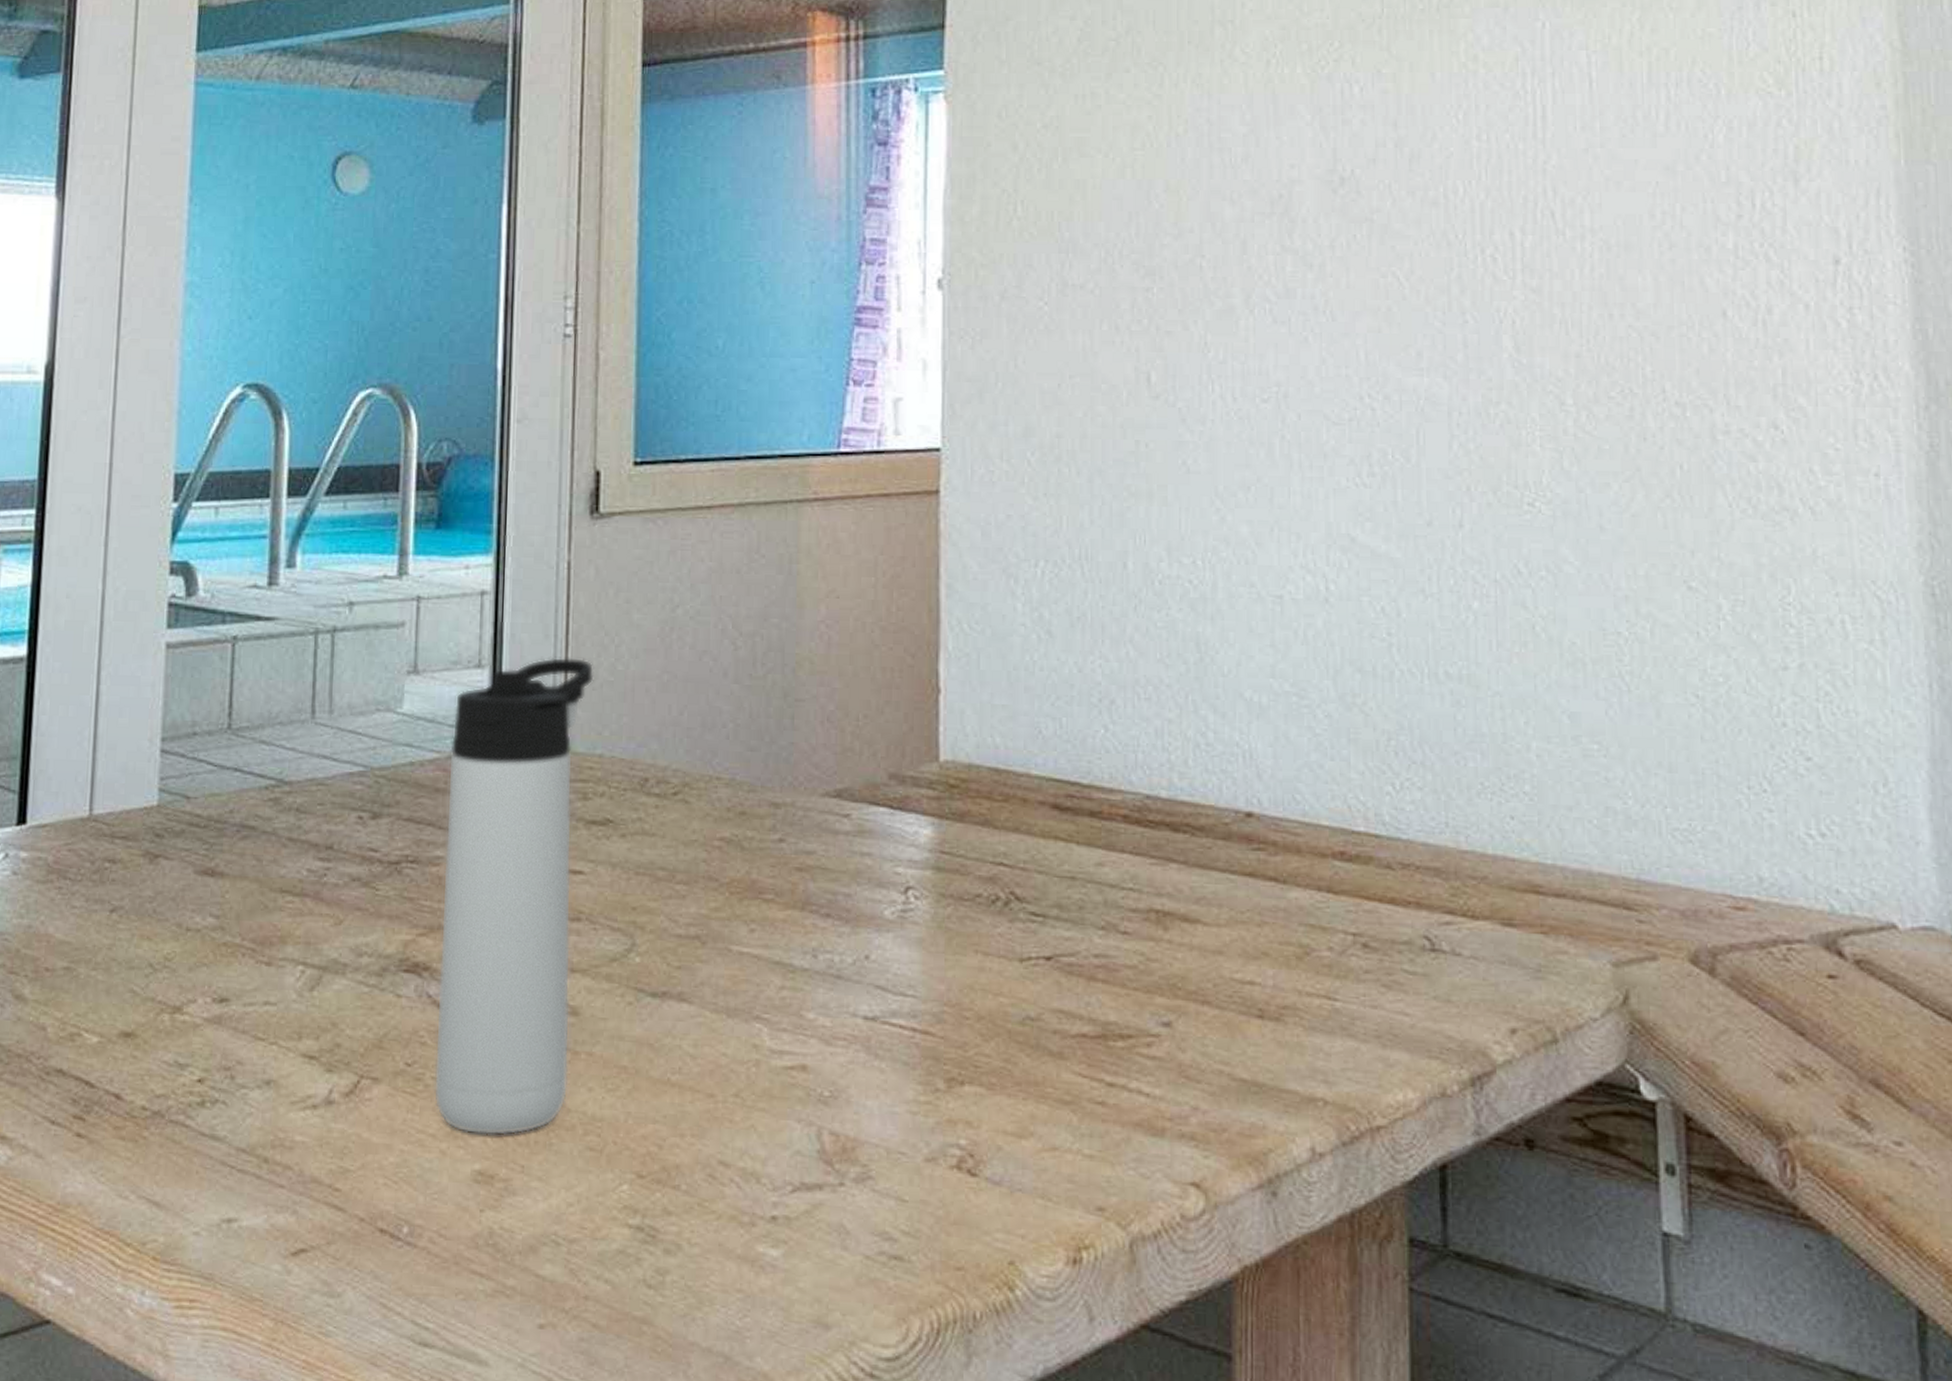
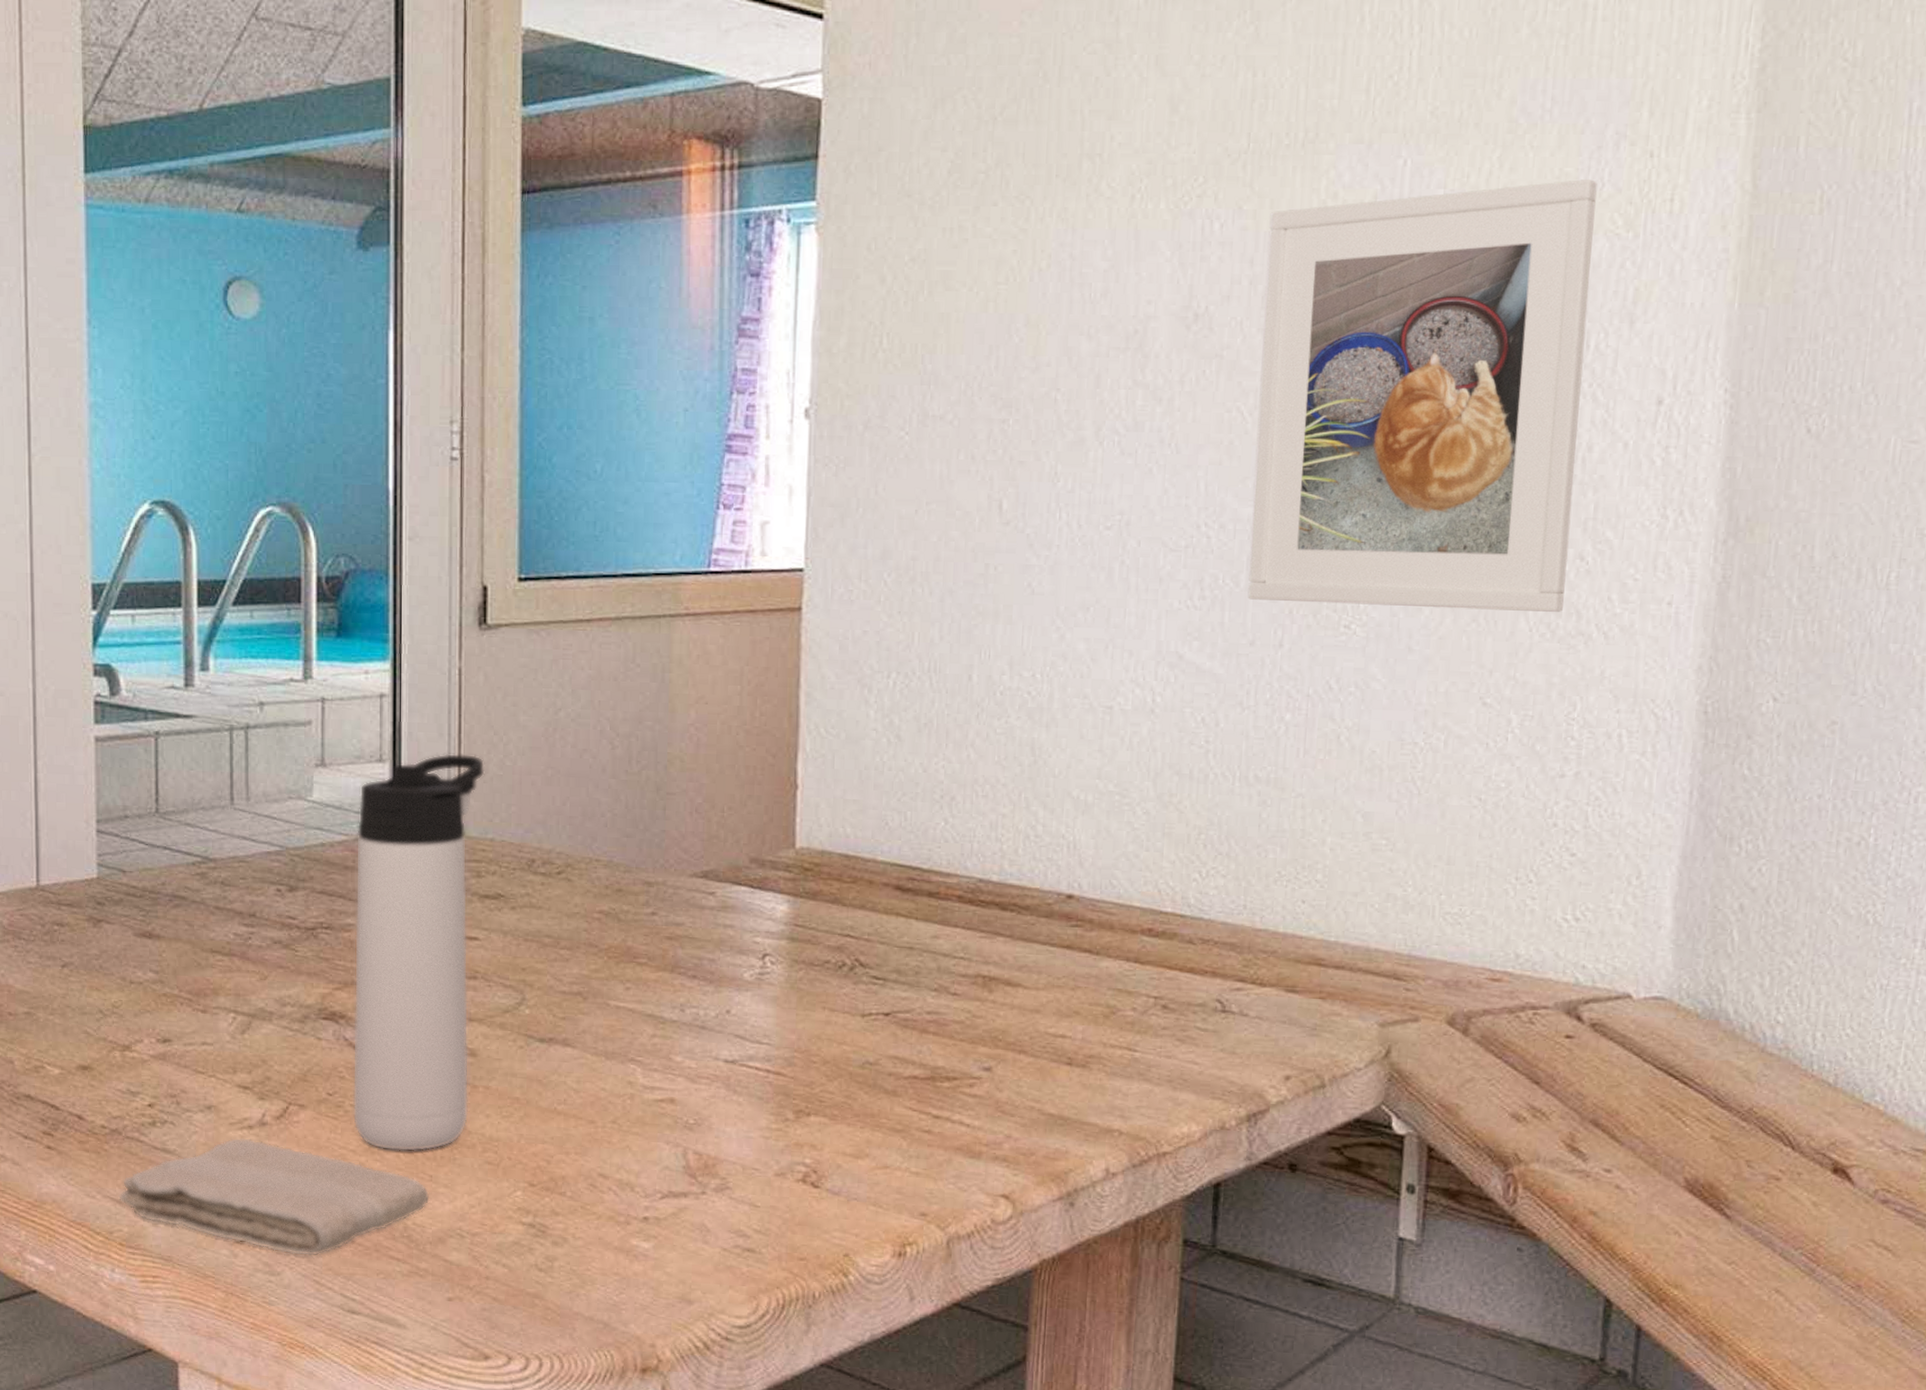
washcloth: none [155,1120,521,1272] -> present [118,1137,430,1257]
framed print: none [1410,39,1762,486] -> present [1247,179,1597,612]

